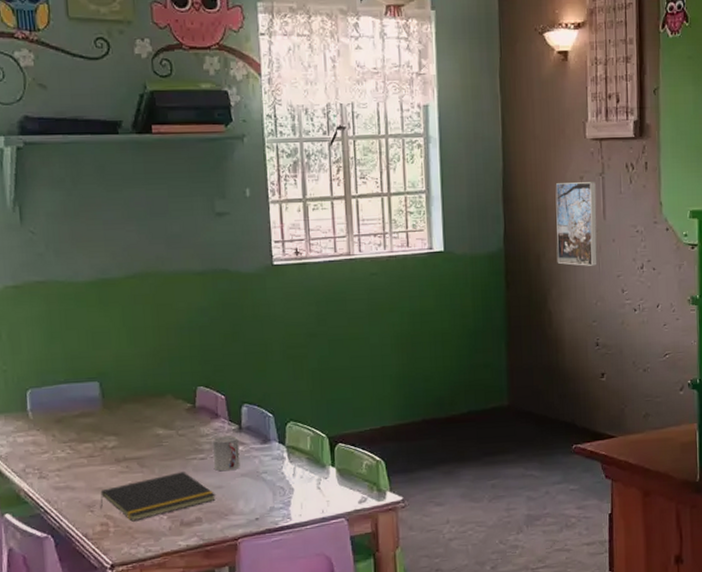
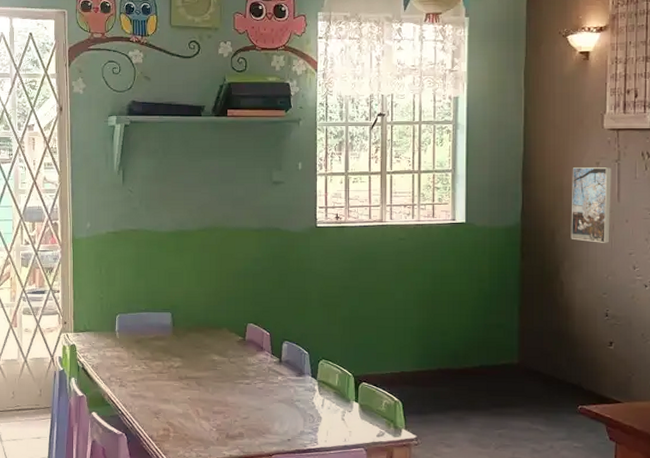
notepad: present [100,472,217,522] -> none [164,393,257,430]
cup: present [212,435,240,472] -> none [256,366,278,396]

